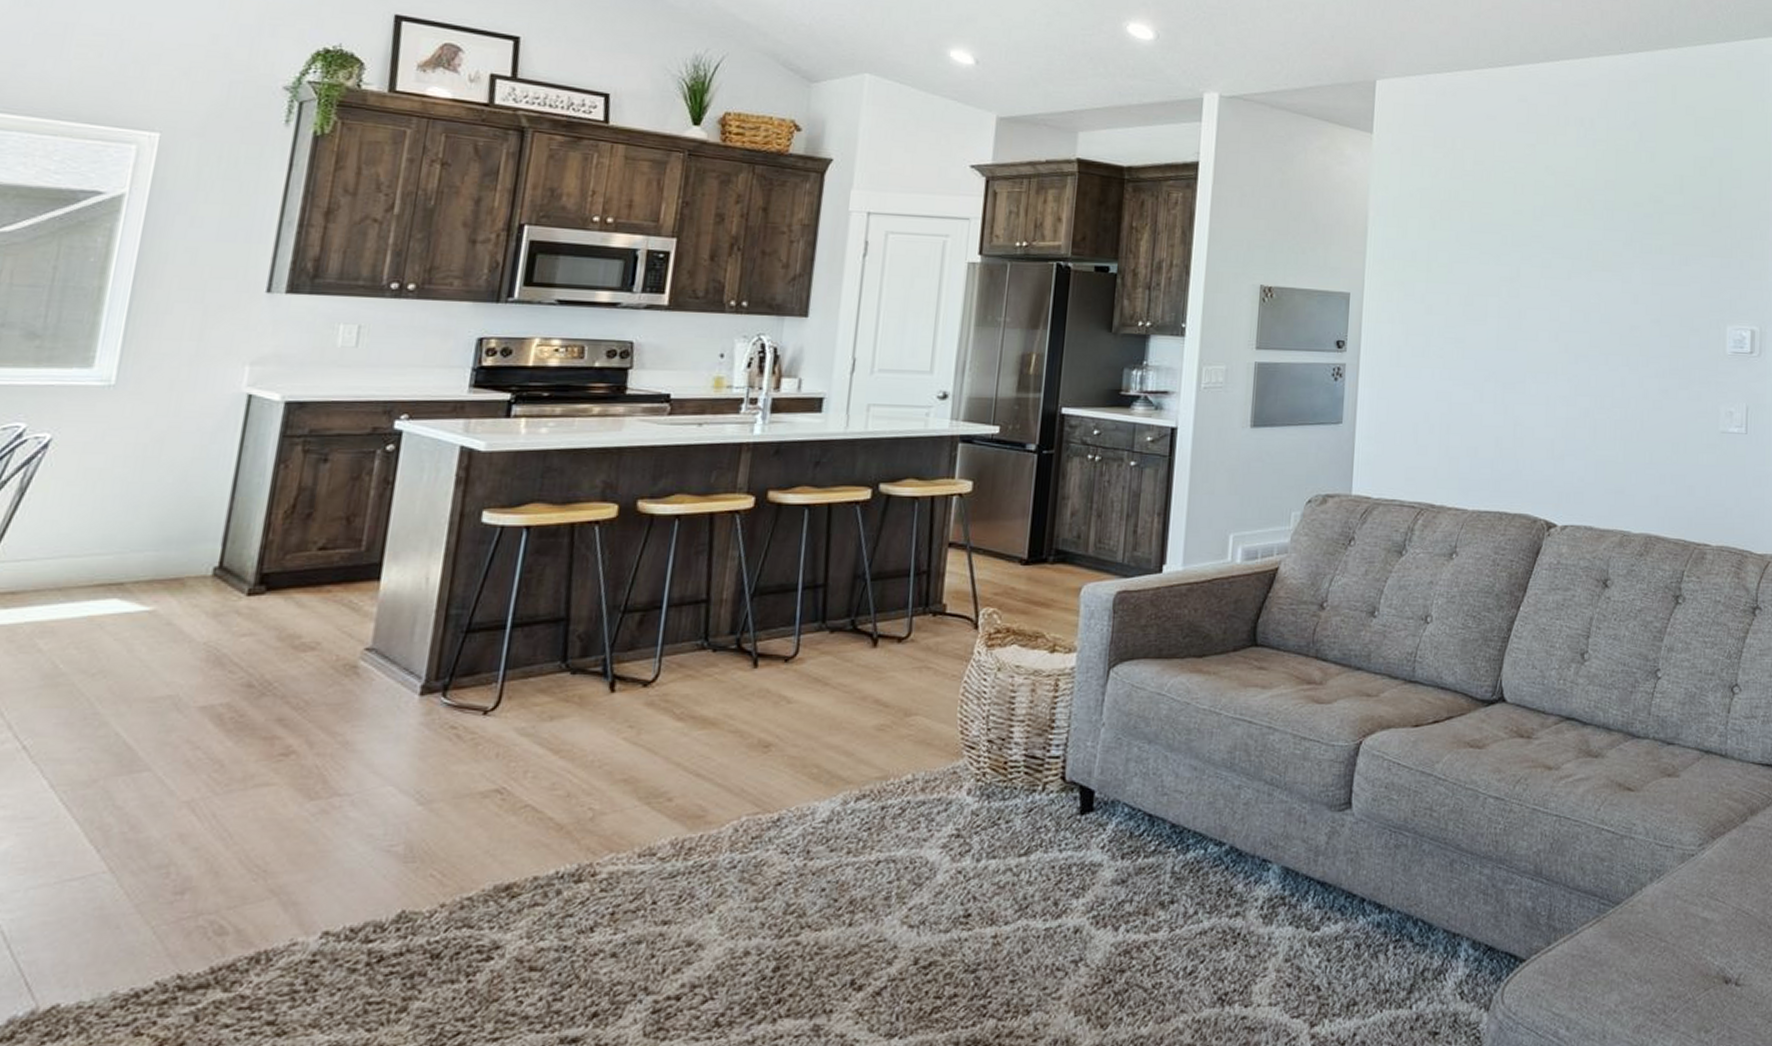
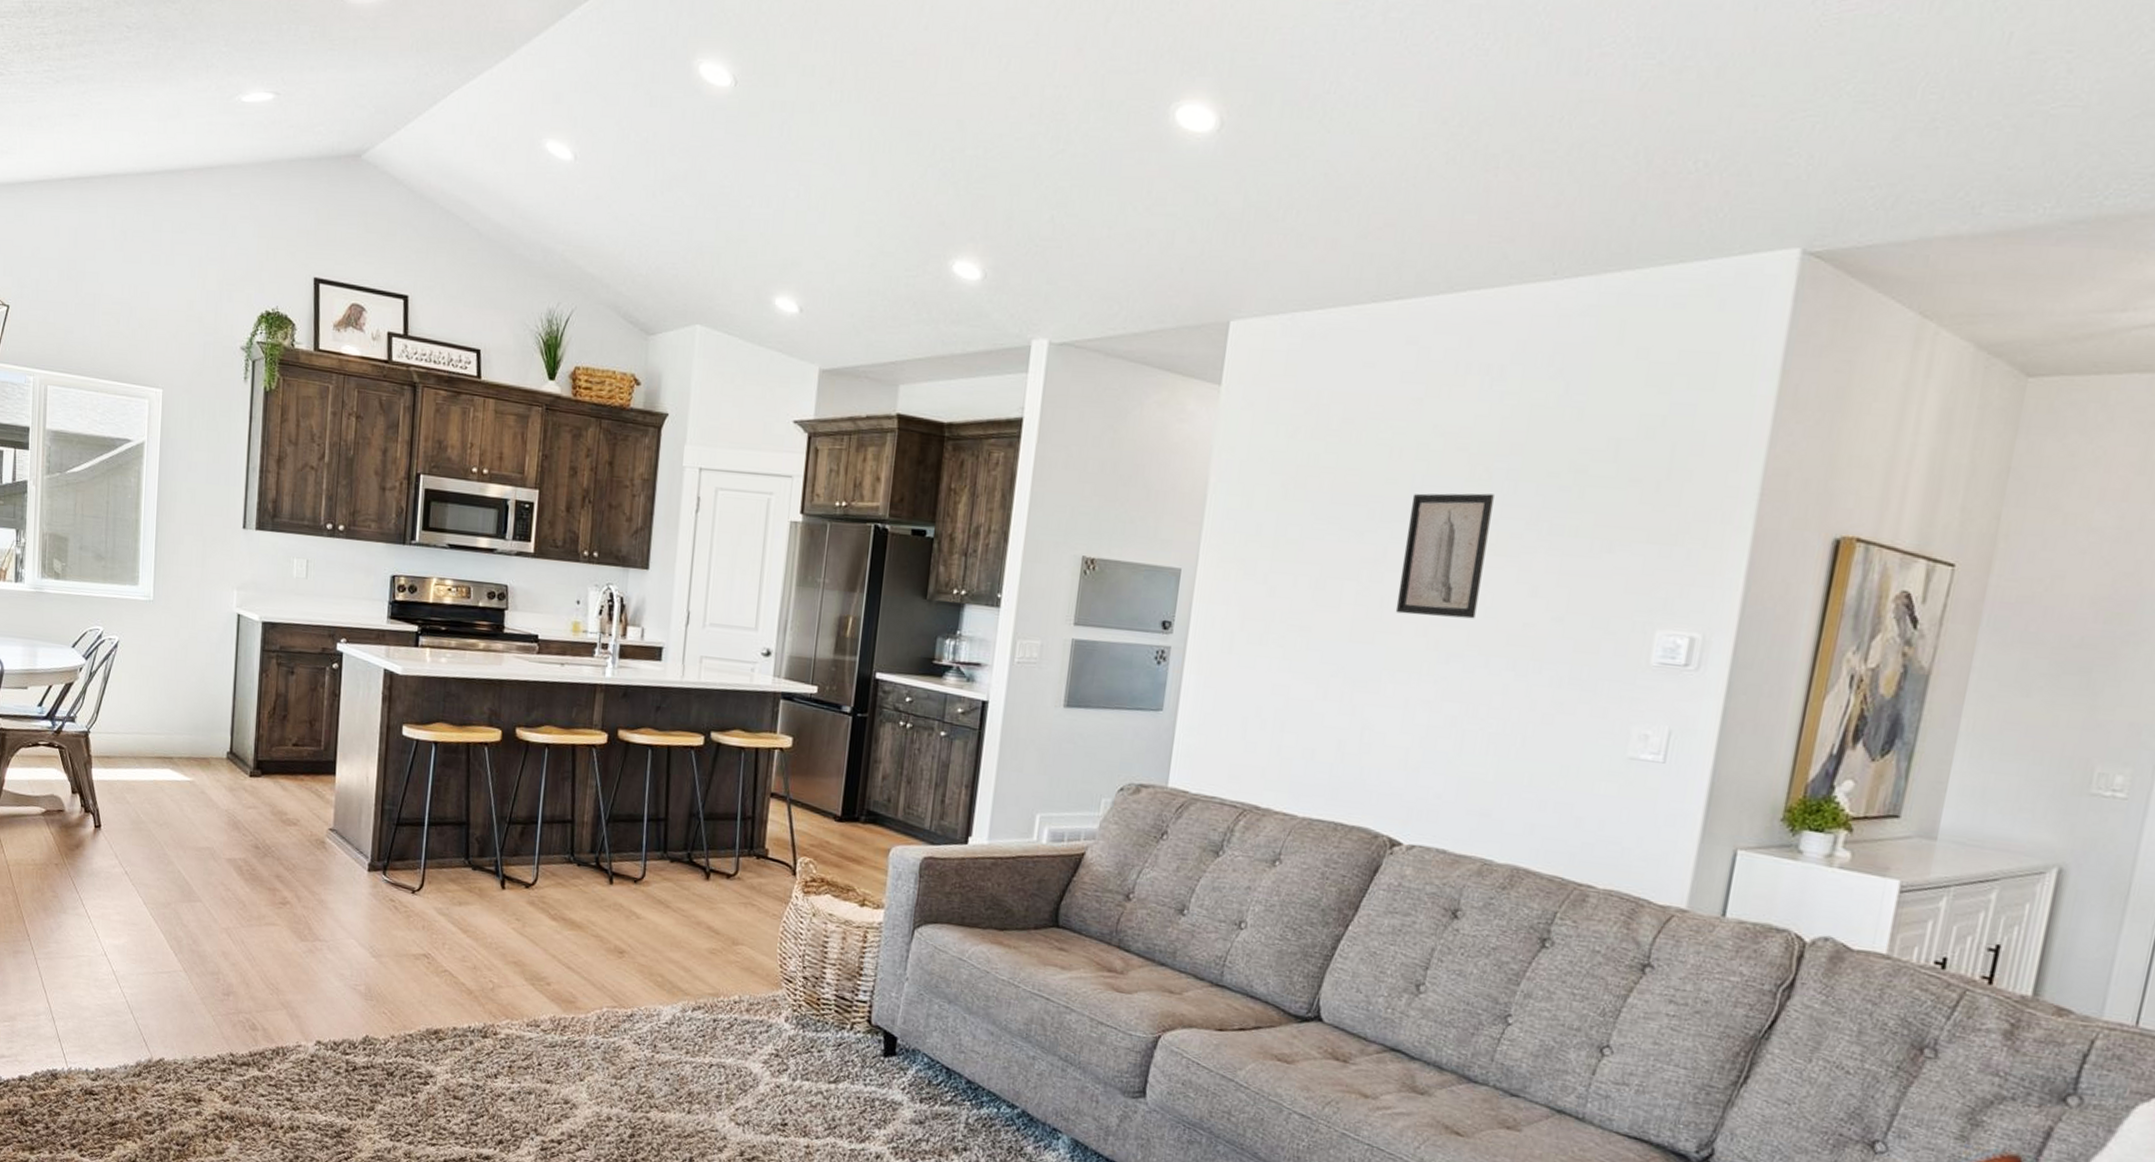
wall art: none [1531,220,1597,325] -> present [1395,493,1494,619]

